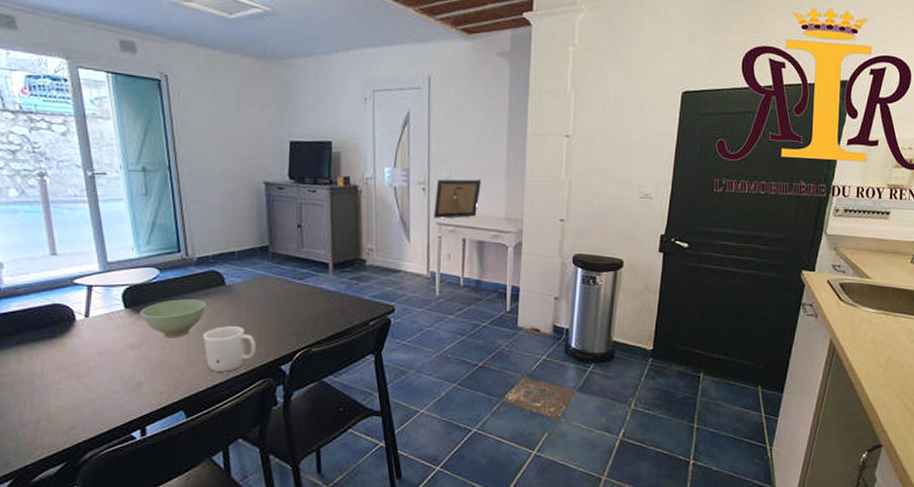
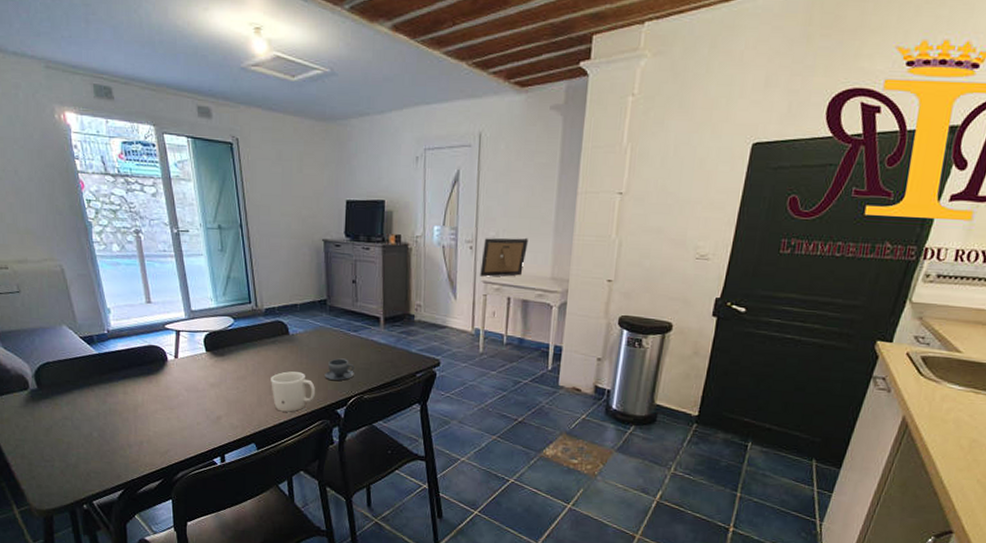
bowl: present [140,299,206,338] -> none [218,345,273,380]
teacup: none [266,309,301,333] -> present [324,358,354,380]

